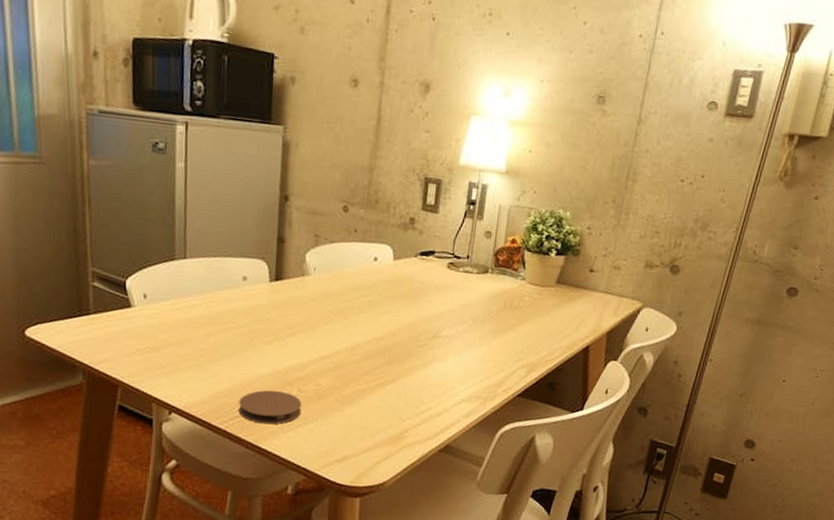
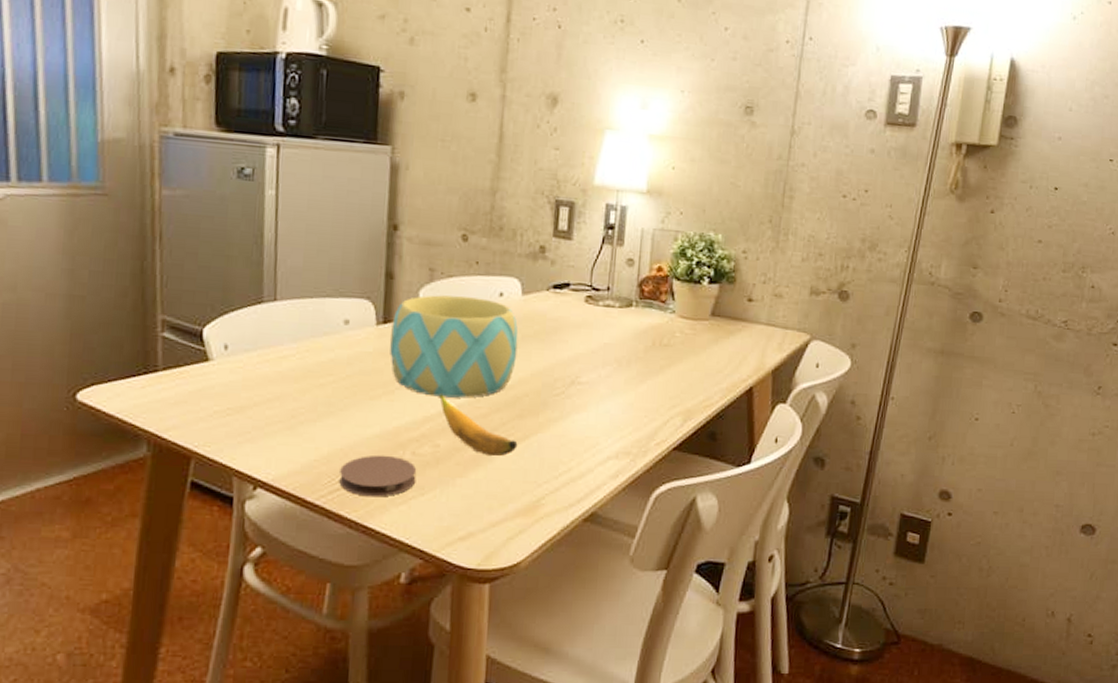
bowl: none [280,257,390,346] -> present [389,295,519,398]
banana: none [321,342,386,396] -> present [439,394,518,457]

